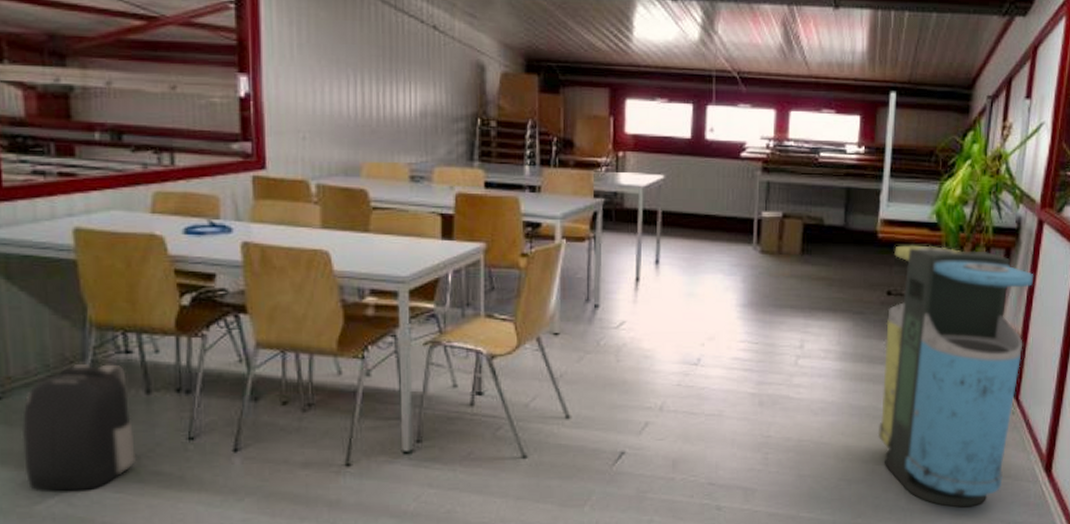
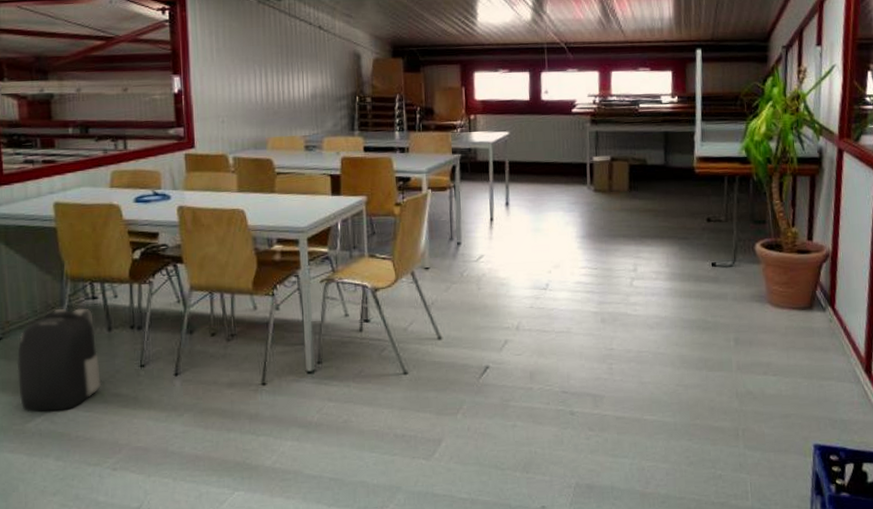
recycling bin: present [877,245,1034,508] -> none [708,176,839,408]

